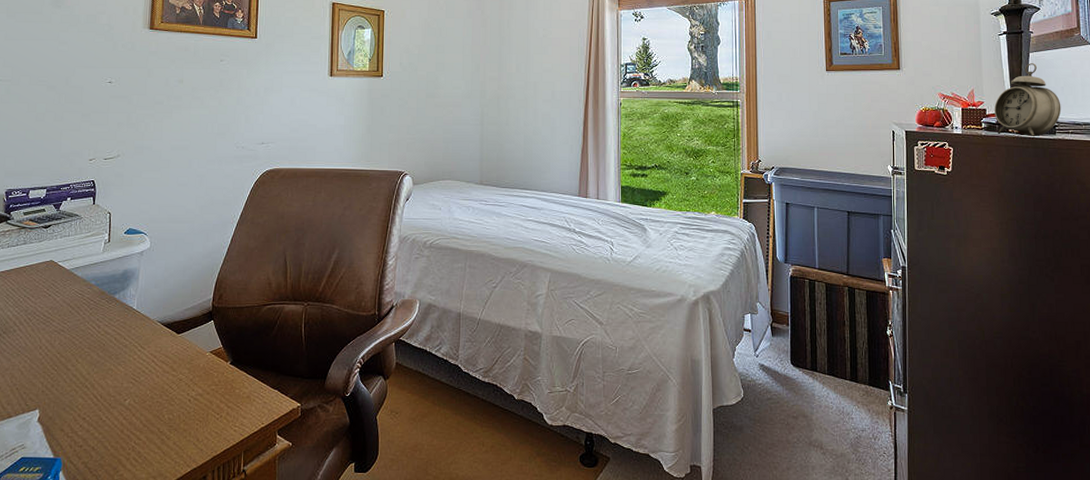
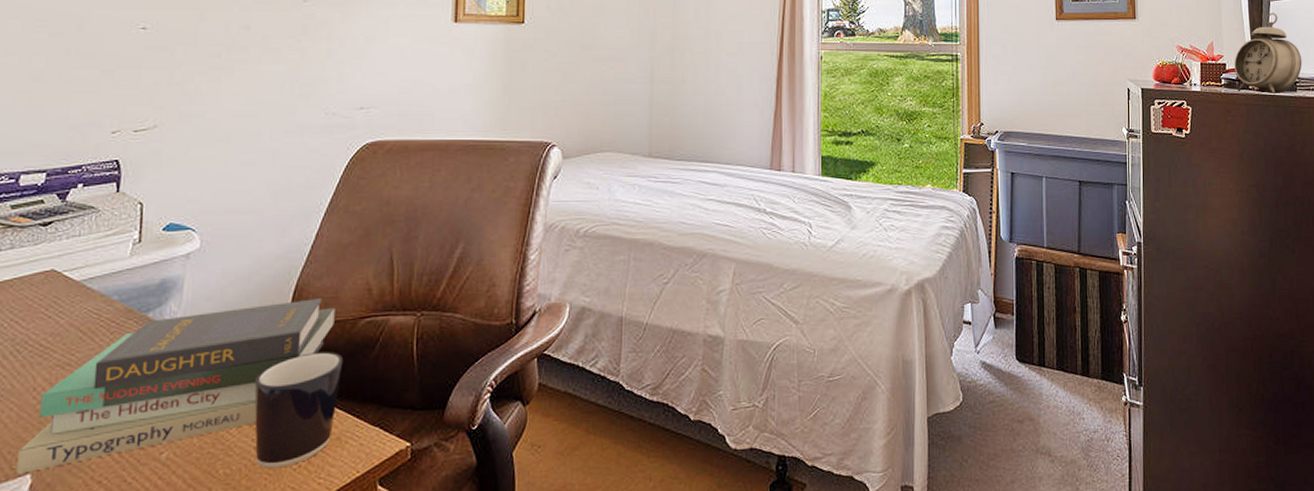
books: none [30,289,245,409] -> present [17,298,335,474]
mug: none [188,330,252,417] -> present [254,352,344,469]

